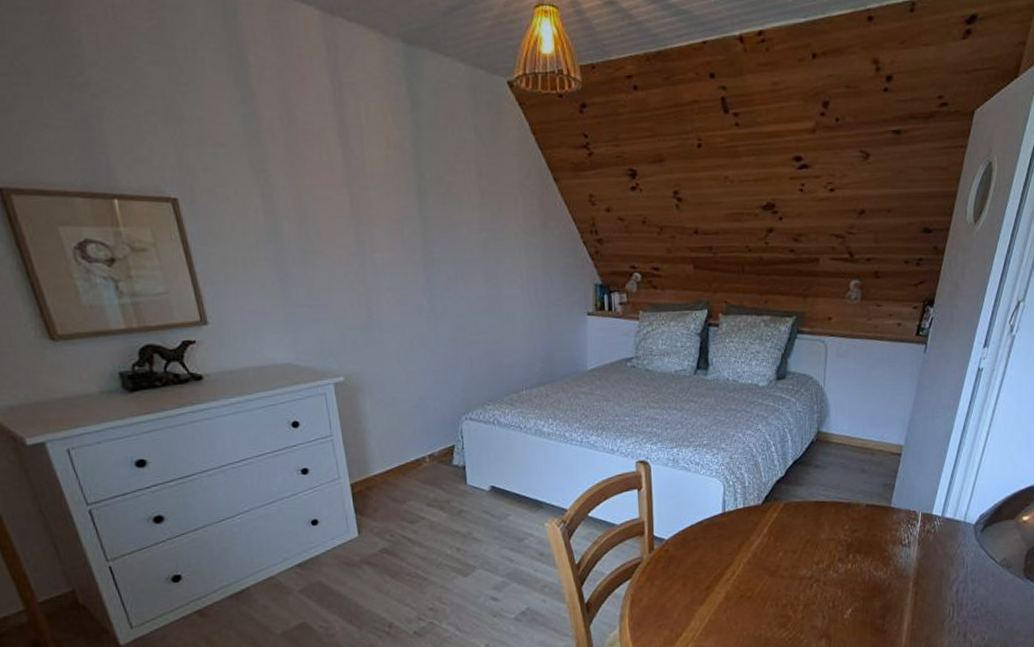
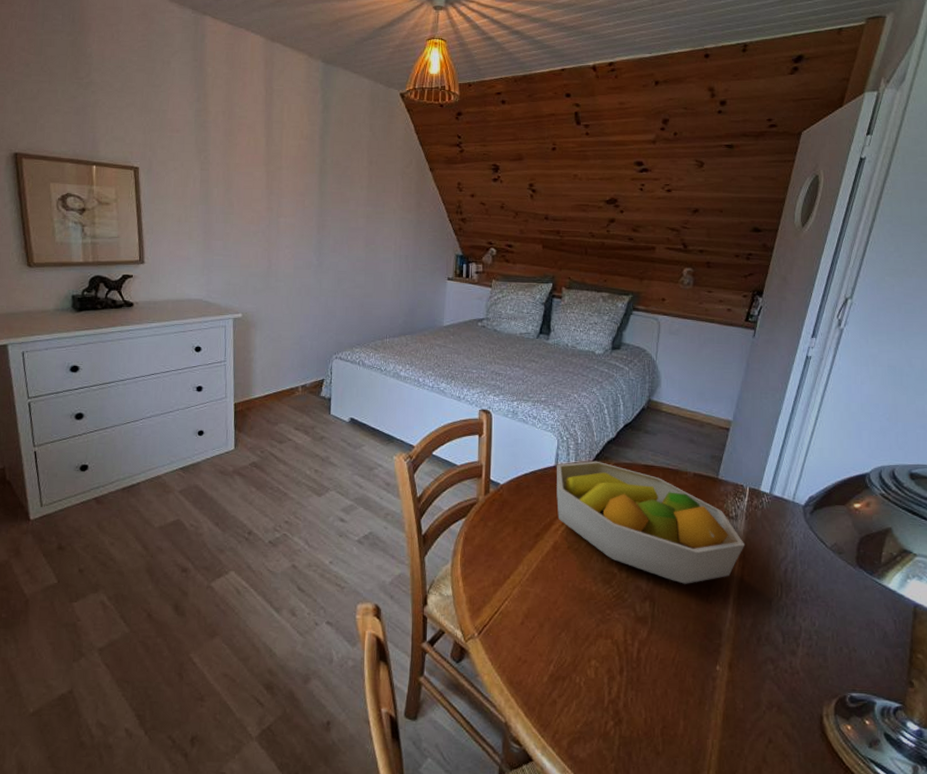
fruit bowl: none [723,502,919,618] -> present [556,460,746,584]

